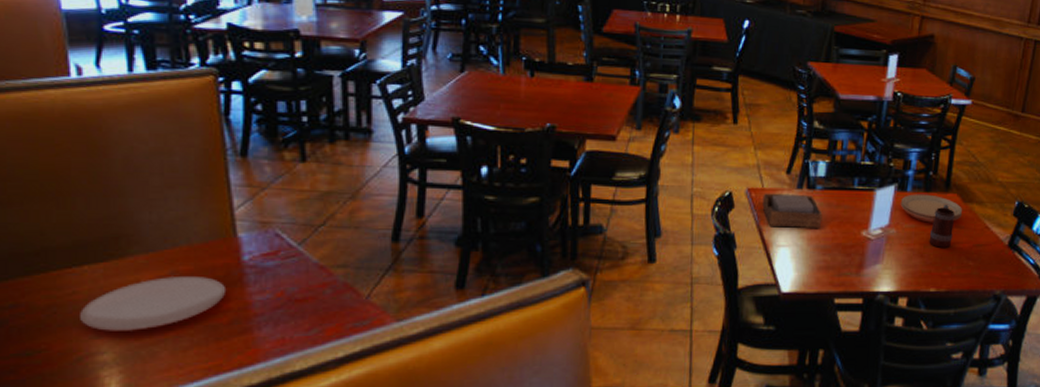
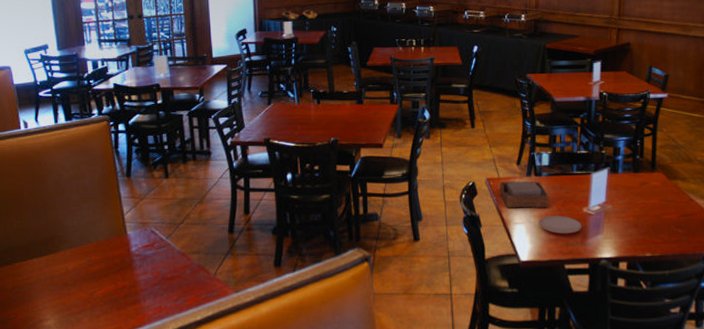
plate: present [80,277,227,331] -> none [33,264,122,304]
plate: none [807,239,858,262] -> present [539,215,582,234]
plate: present [900,194,963,223] -> none [613,174,669,199]
beer mug: present [929,204,956,248] -> none [641,181,662,219]

